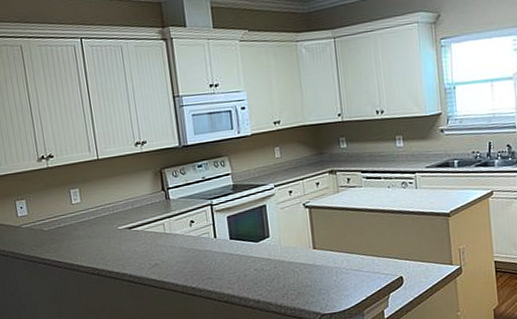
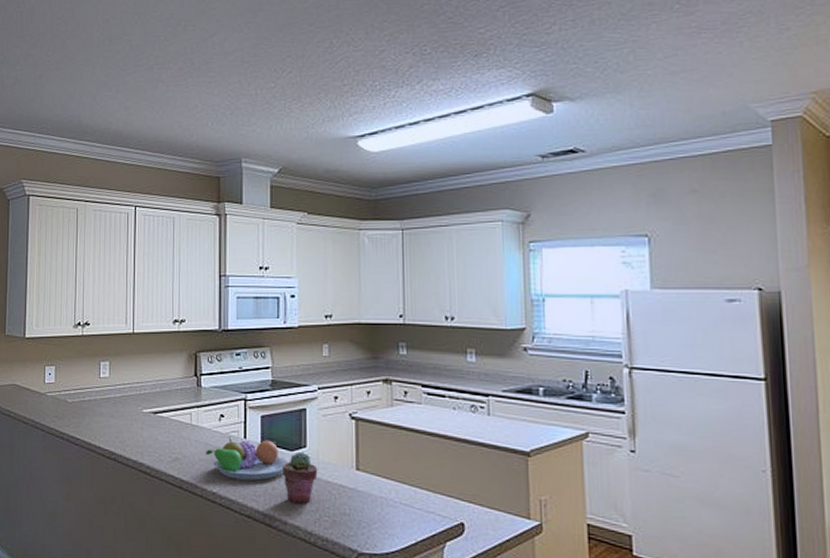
fruit bowl: none [182,235,256,274] -> present [206,437,288,481]
potted succulent: none [250,241,282,285] -> present [281,451,318,504]

